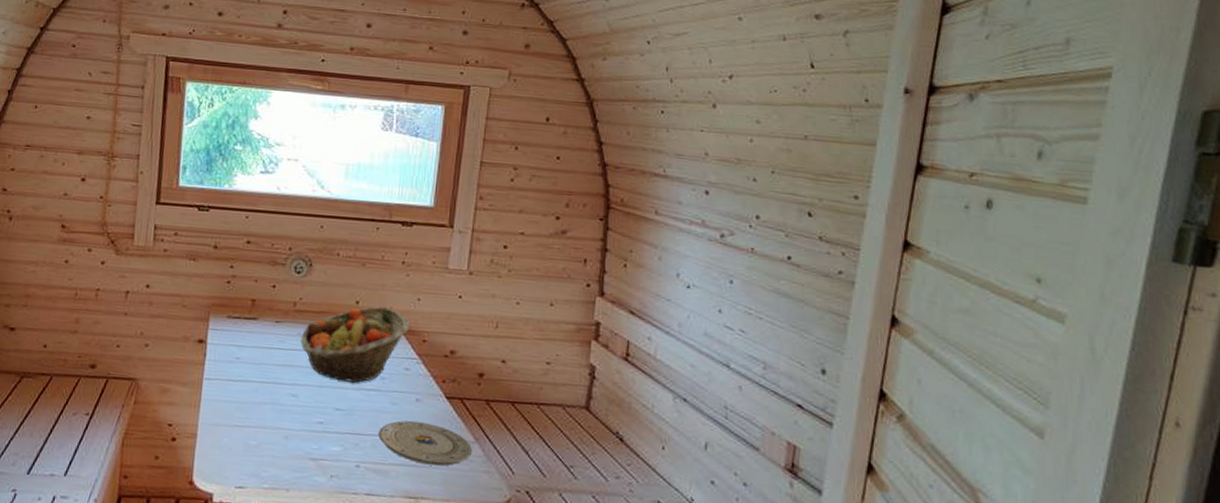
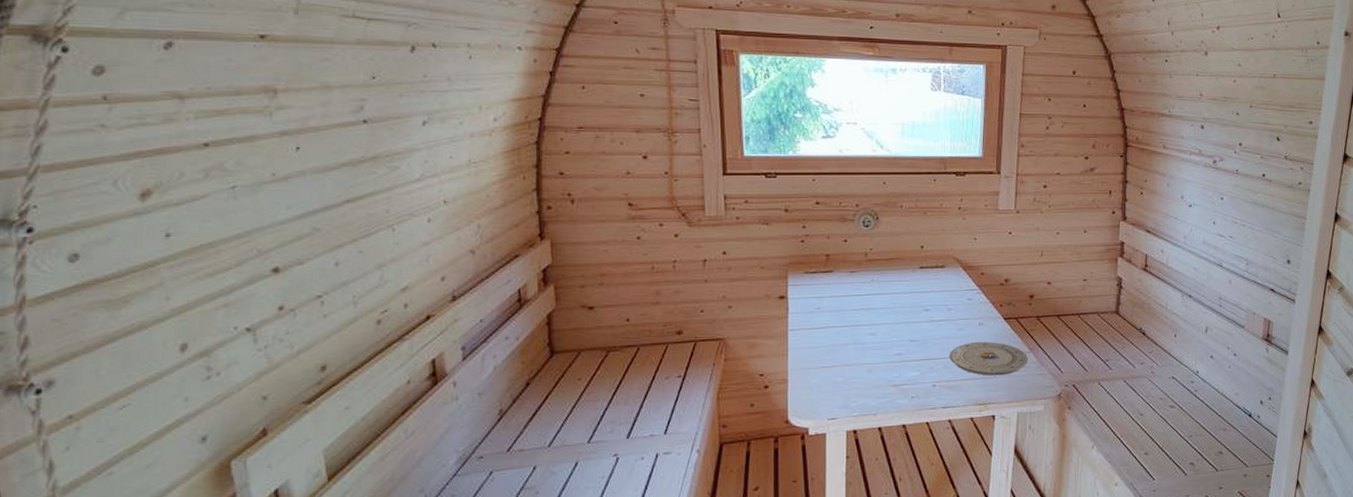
fruit basket: present [300,306,411,384] -> none [874,249,970,317]

